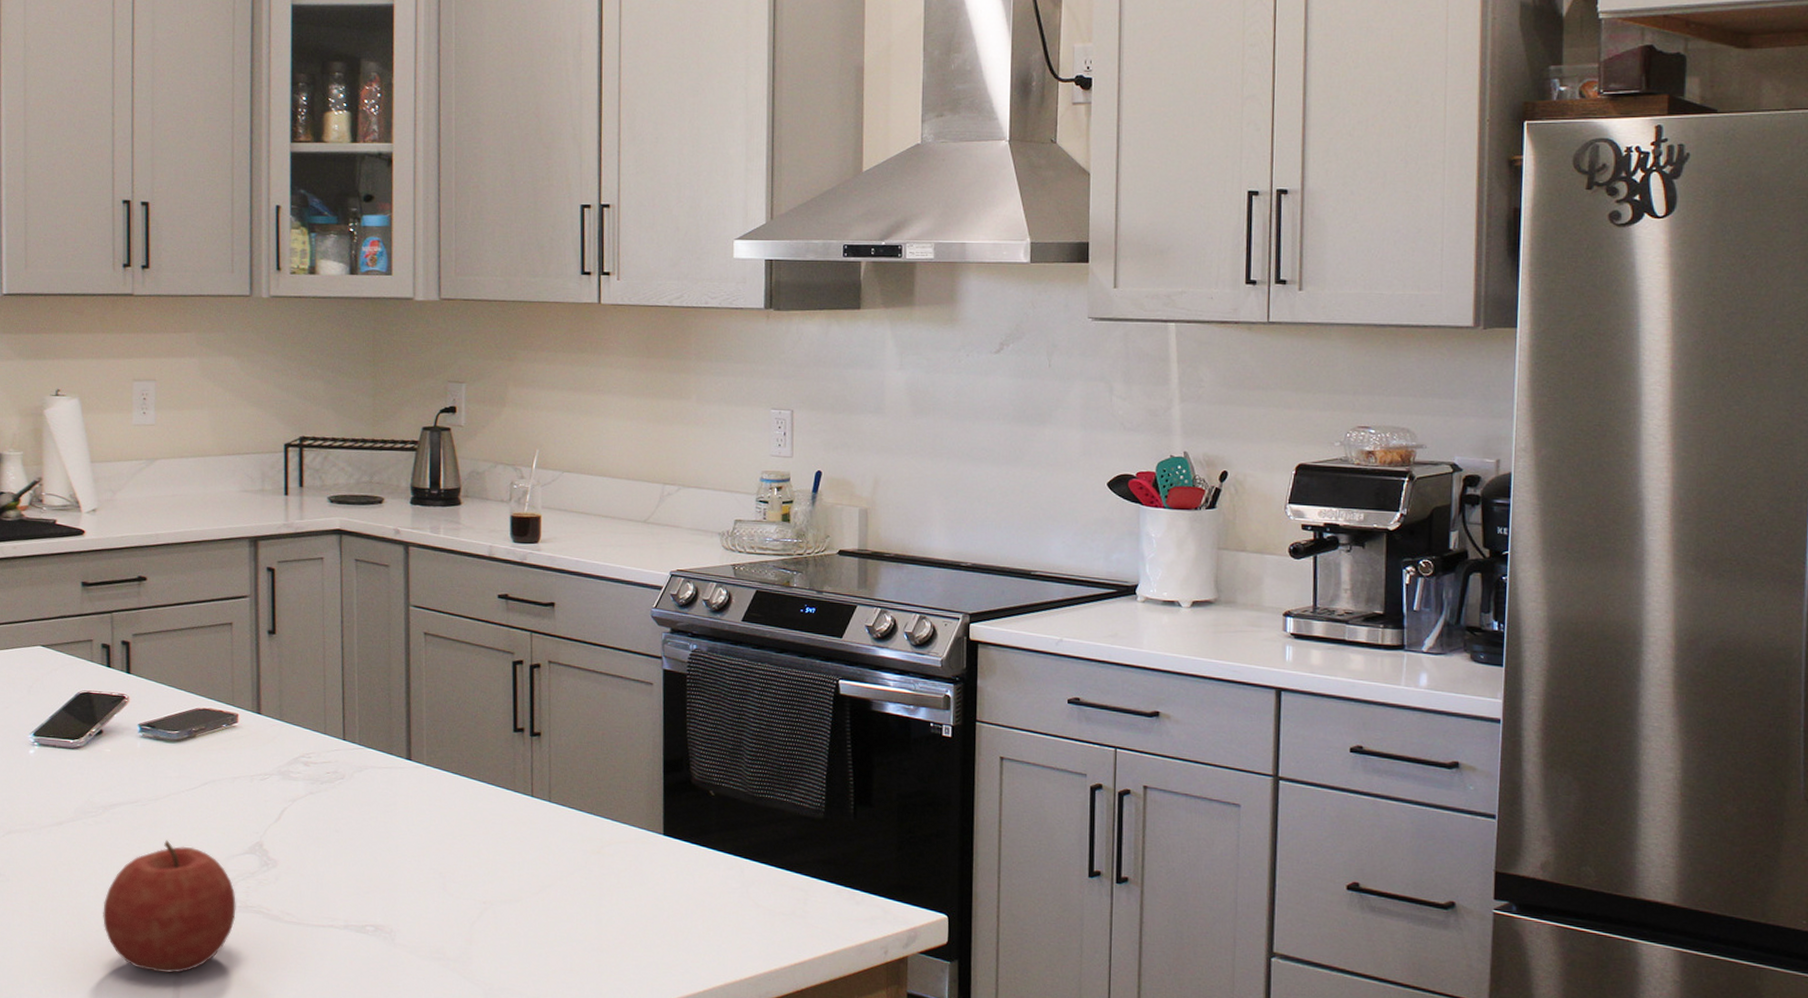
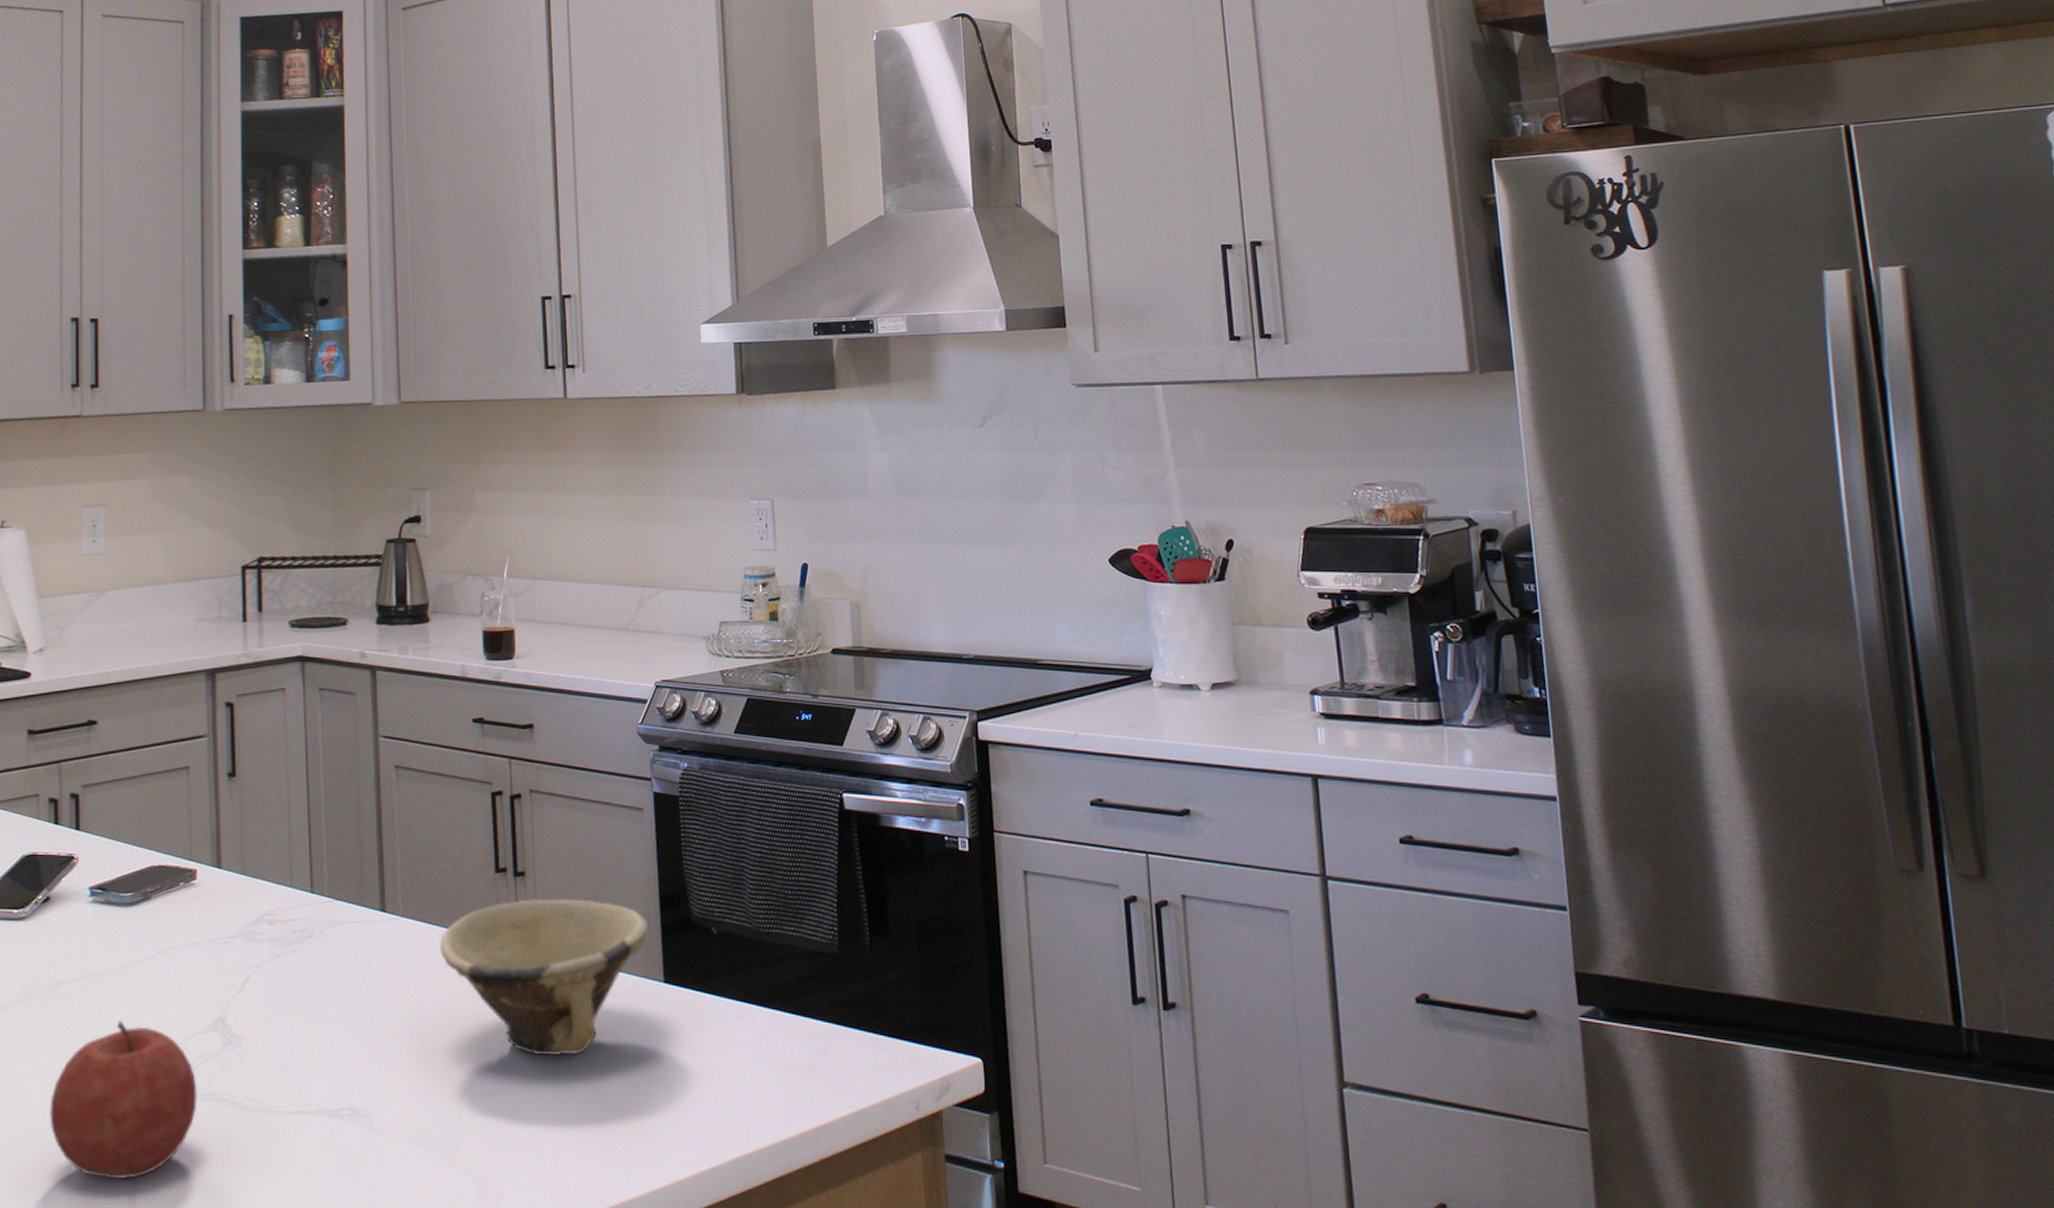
bowl: none [460,757,651,892] -> present [440,898,648,1057]

